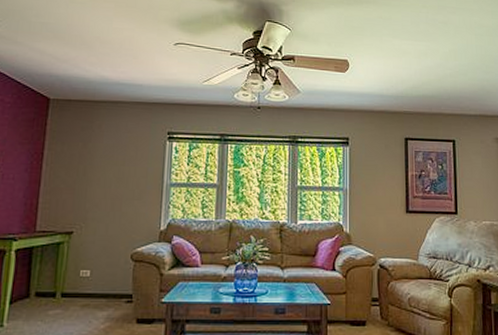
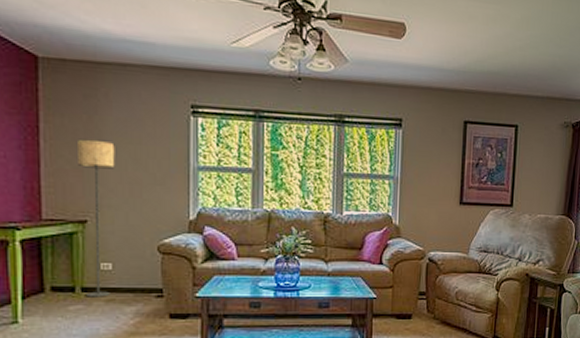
floor lamp: none [65,162,103,302] -> present [78,138,115,297]

